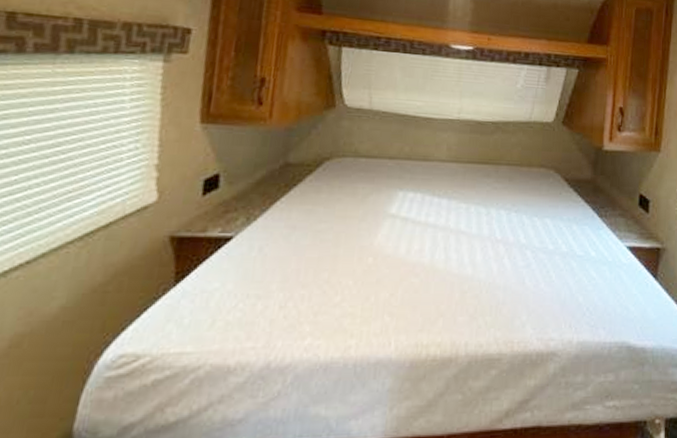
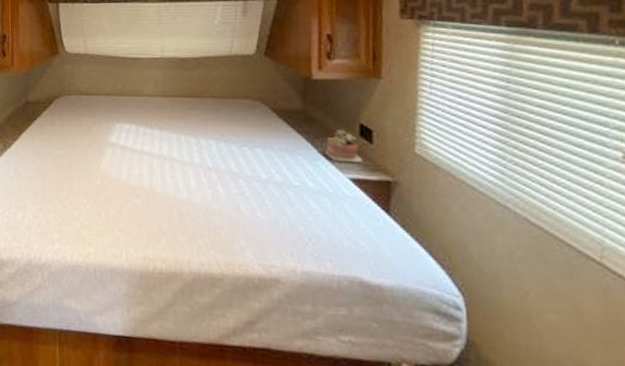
succulent plant: none [608,200,640,231] -> present [325,130,363,162]

